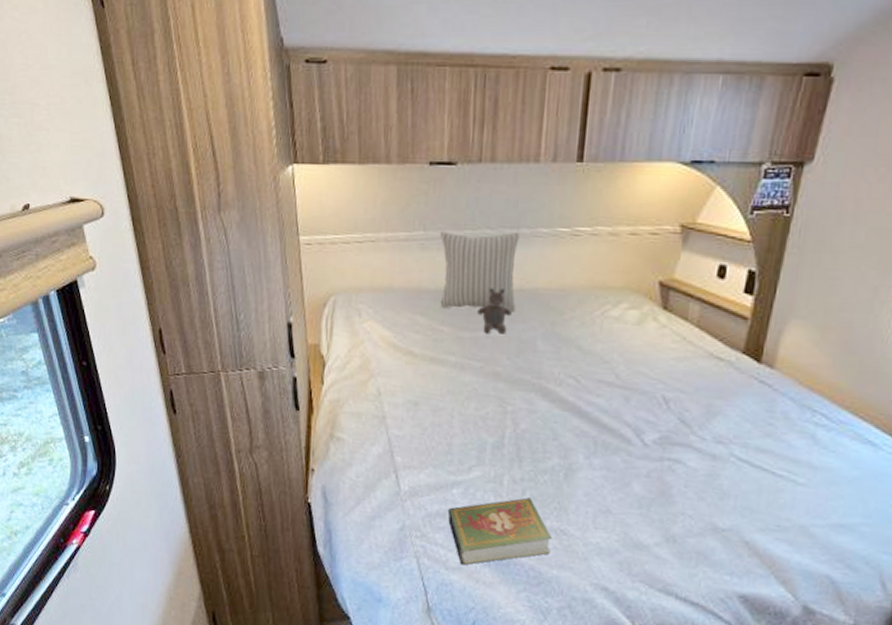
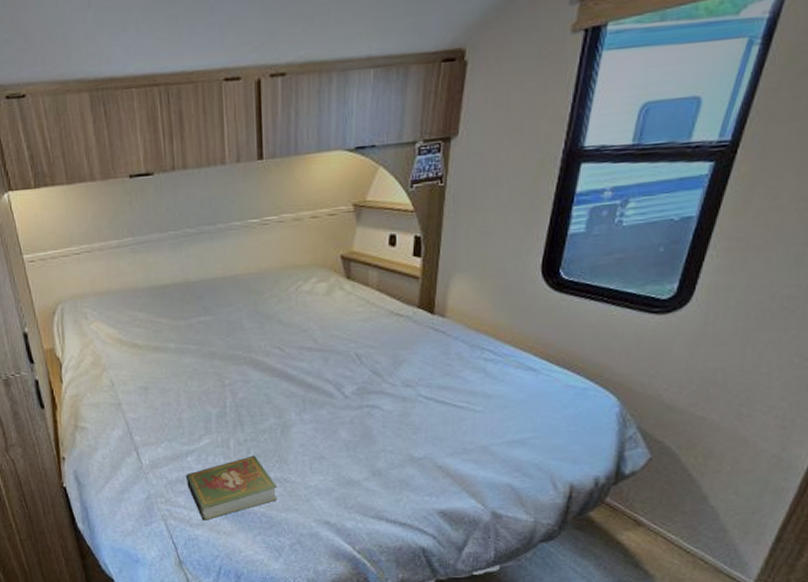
pillow: present [439,231,520,312] -> none [146,229,221,302]
stuffed animal: present [477,288,512,334] -> none [188,279,218,319]

